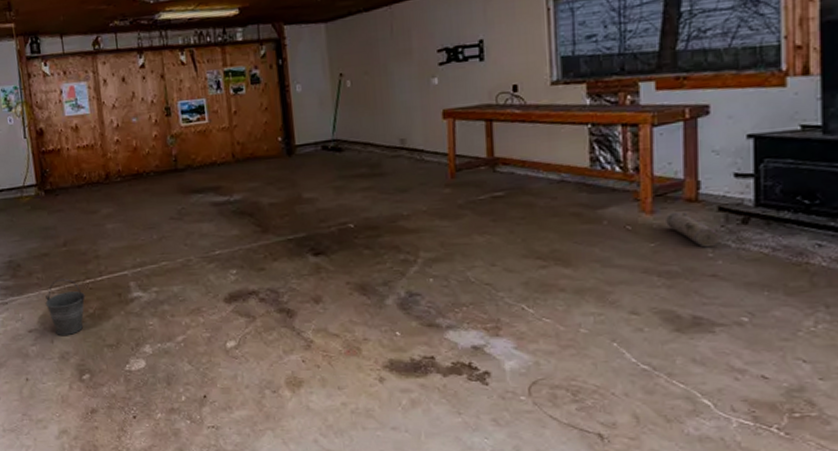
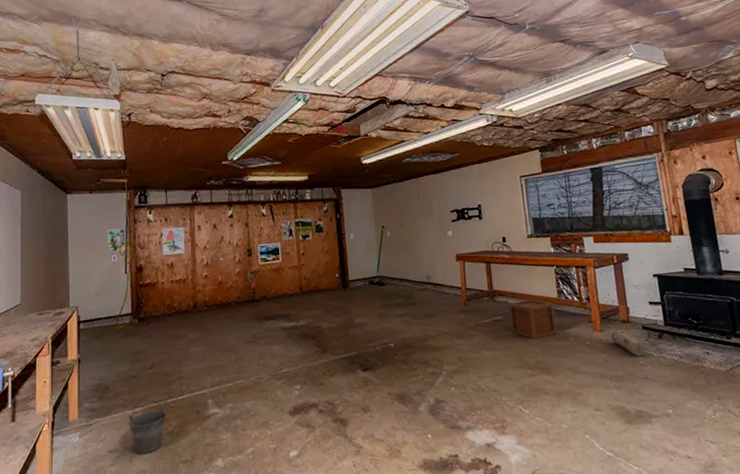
wooden box: none [516,169,585,221] -> present [509,299,558,339]

